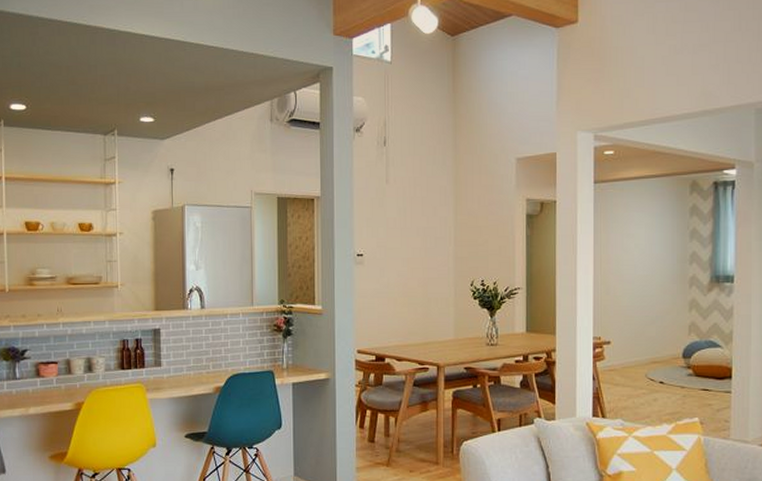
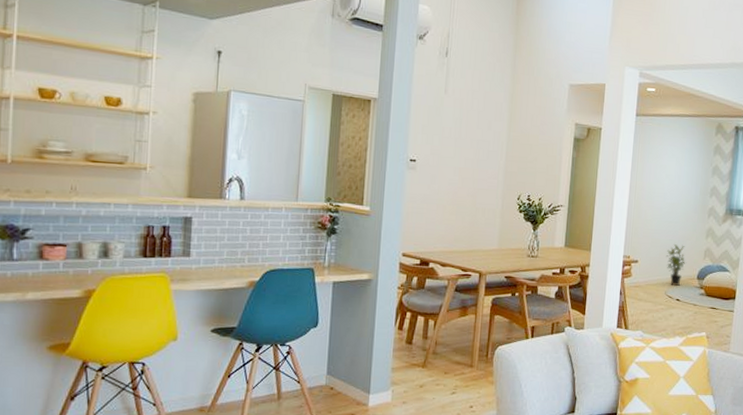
potted plant: none [644,320,667,367] -> present [667,244,686,286]

